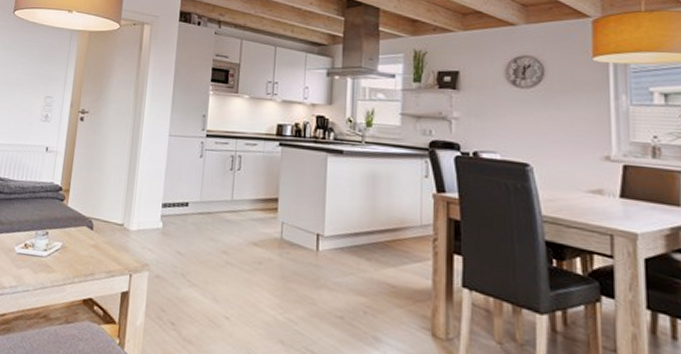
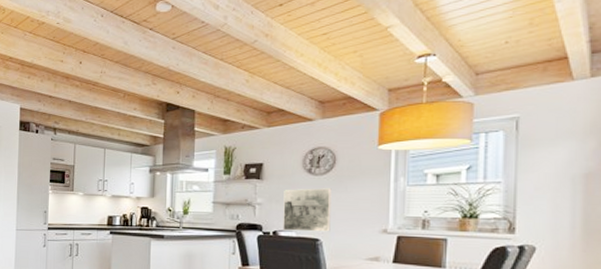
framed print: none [484,102,542,156] -> present [283,188,332,232]

